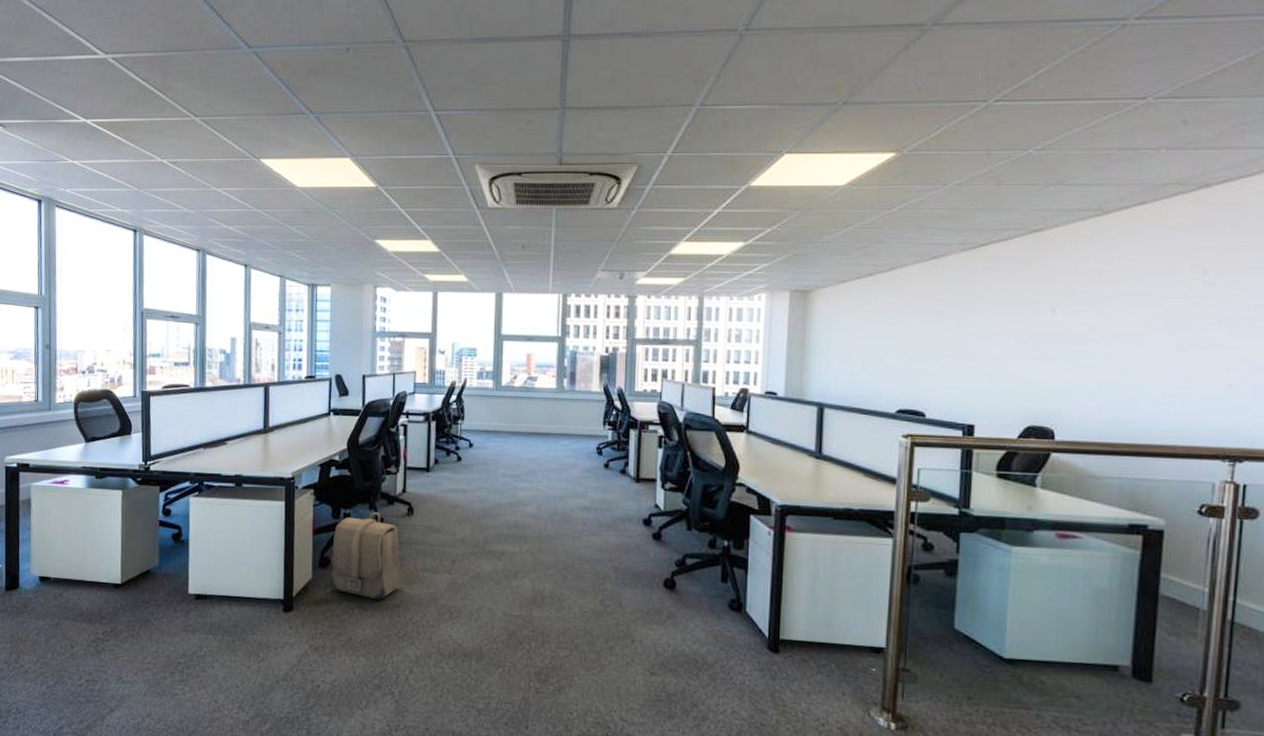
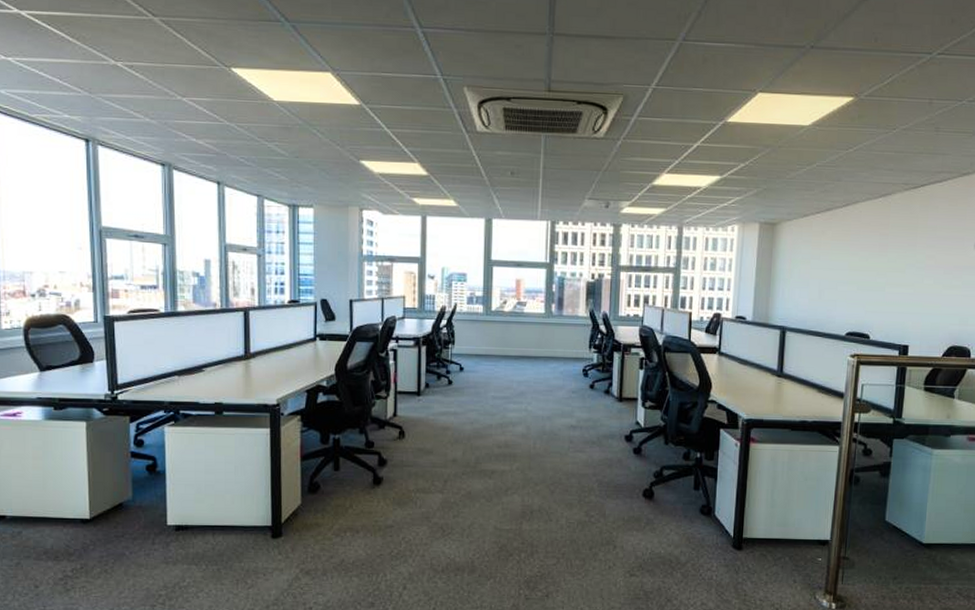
backpack: present [330,512,403,600] -> none [320,436,395,522]

